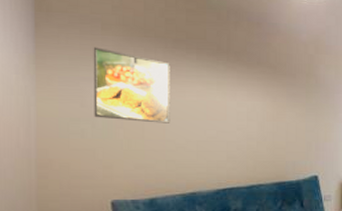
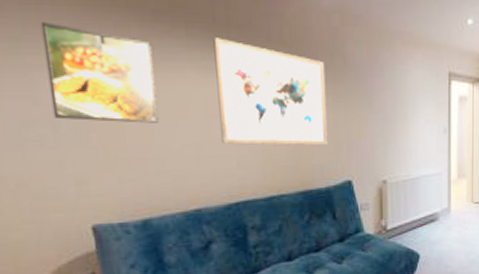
wall art: none [216,61,301,145] -> present [213,38,328,145]

